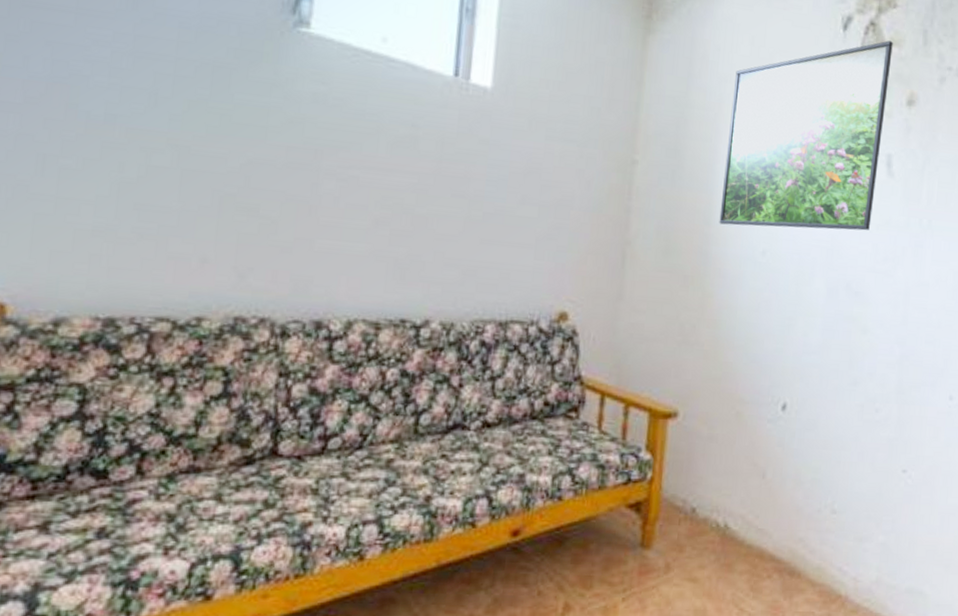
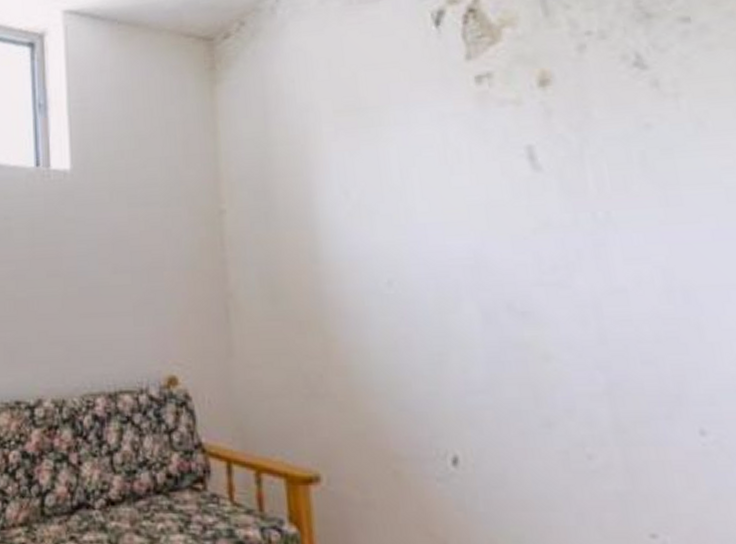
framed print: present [719,40,893,231] -> none [316,22,524,260]

